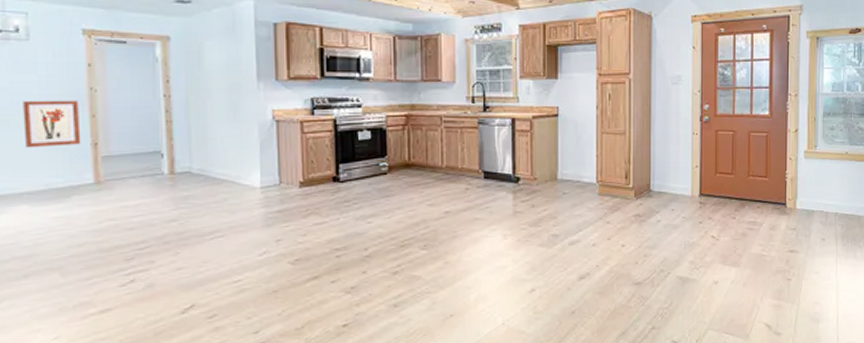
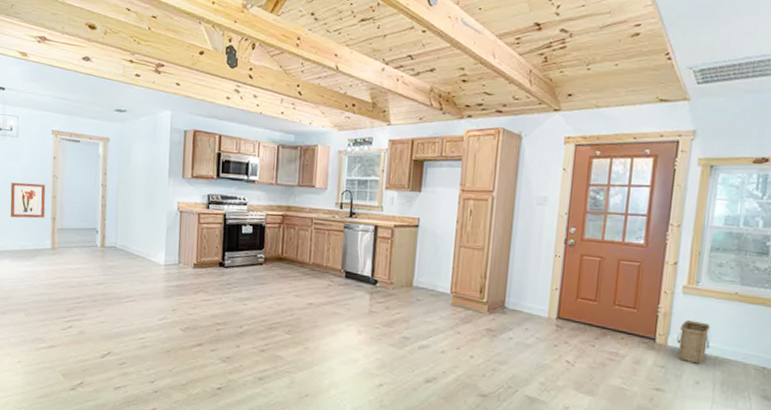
basket: none [803,182,830,222] -> present [677,319,711,364]

